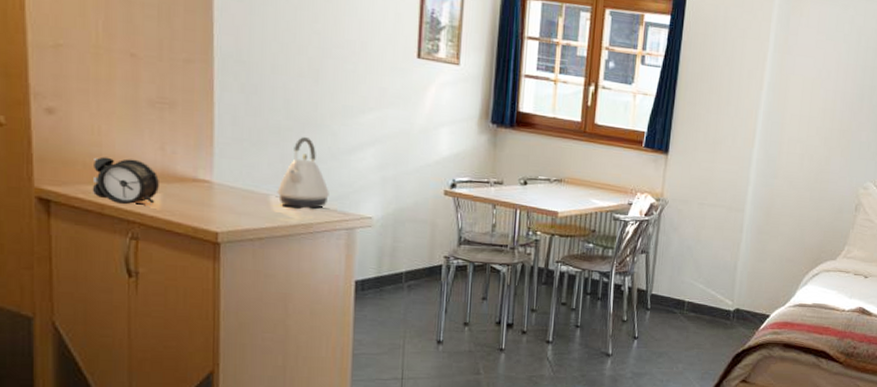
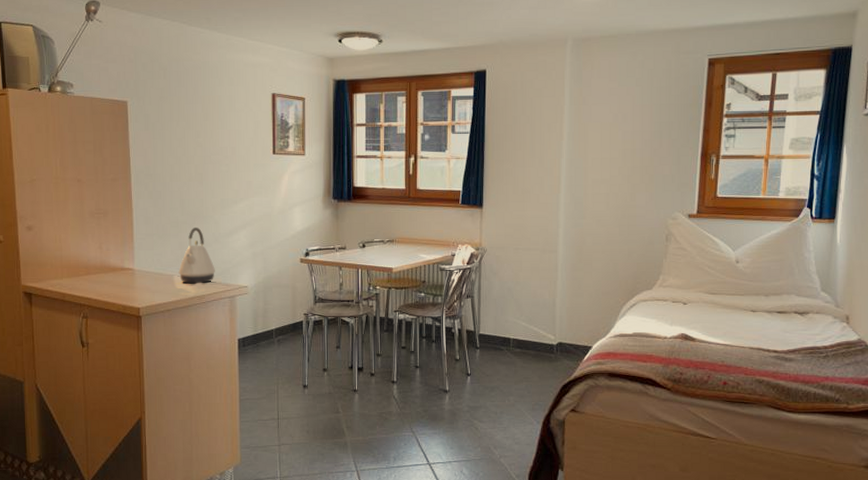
alarm clock: present [92,156,159,205] -> none [57,258,99,293]

